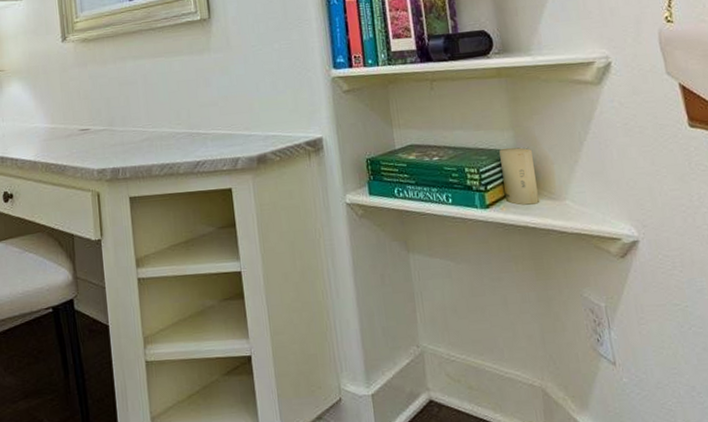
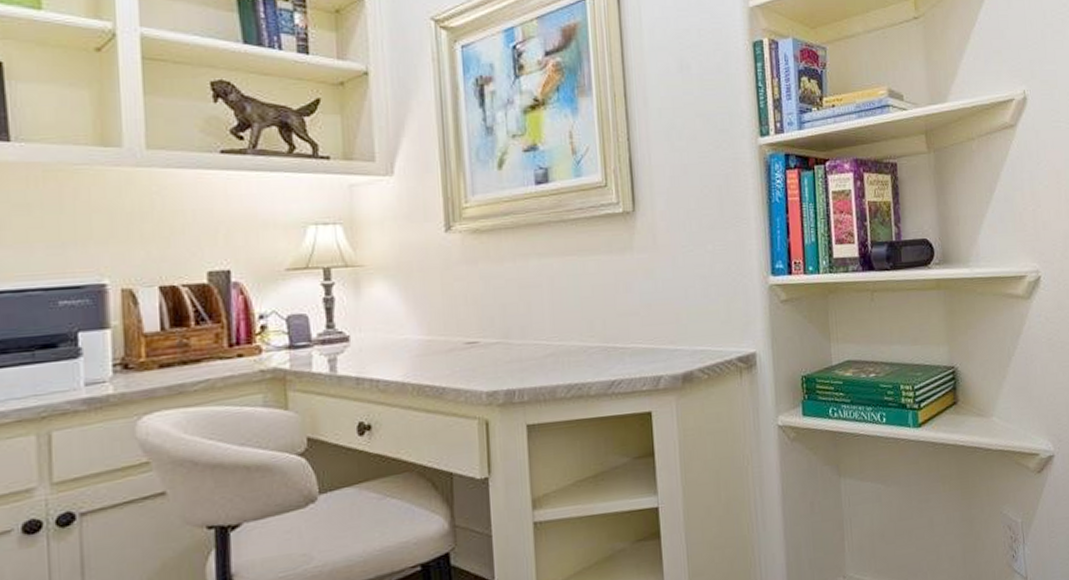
candle: present [499,147,539,205] -> none [934,363,968,423]

